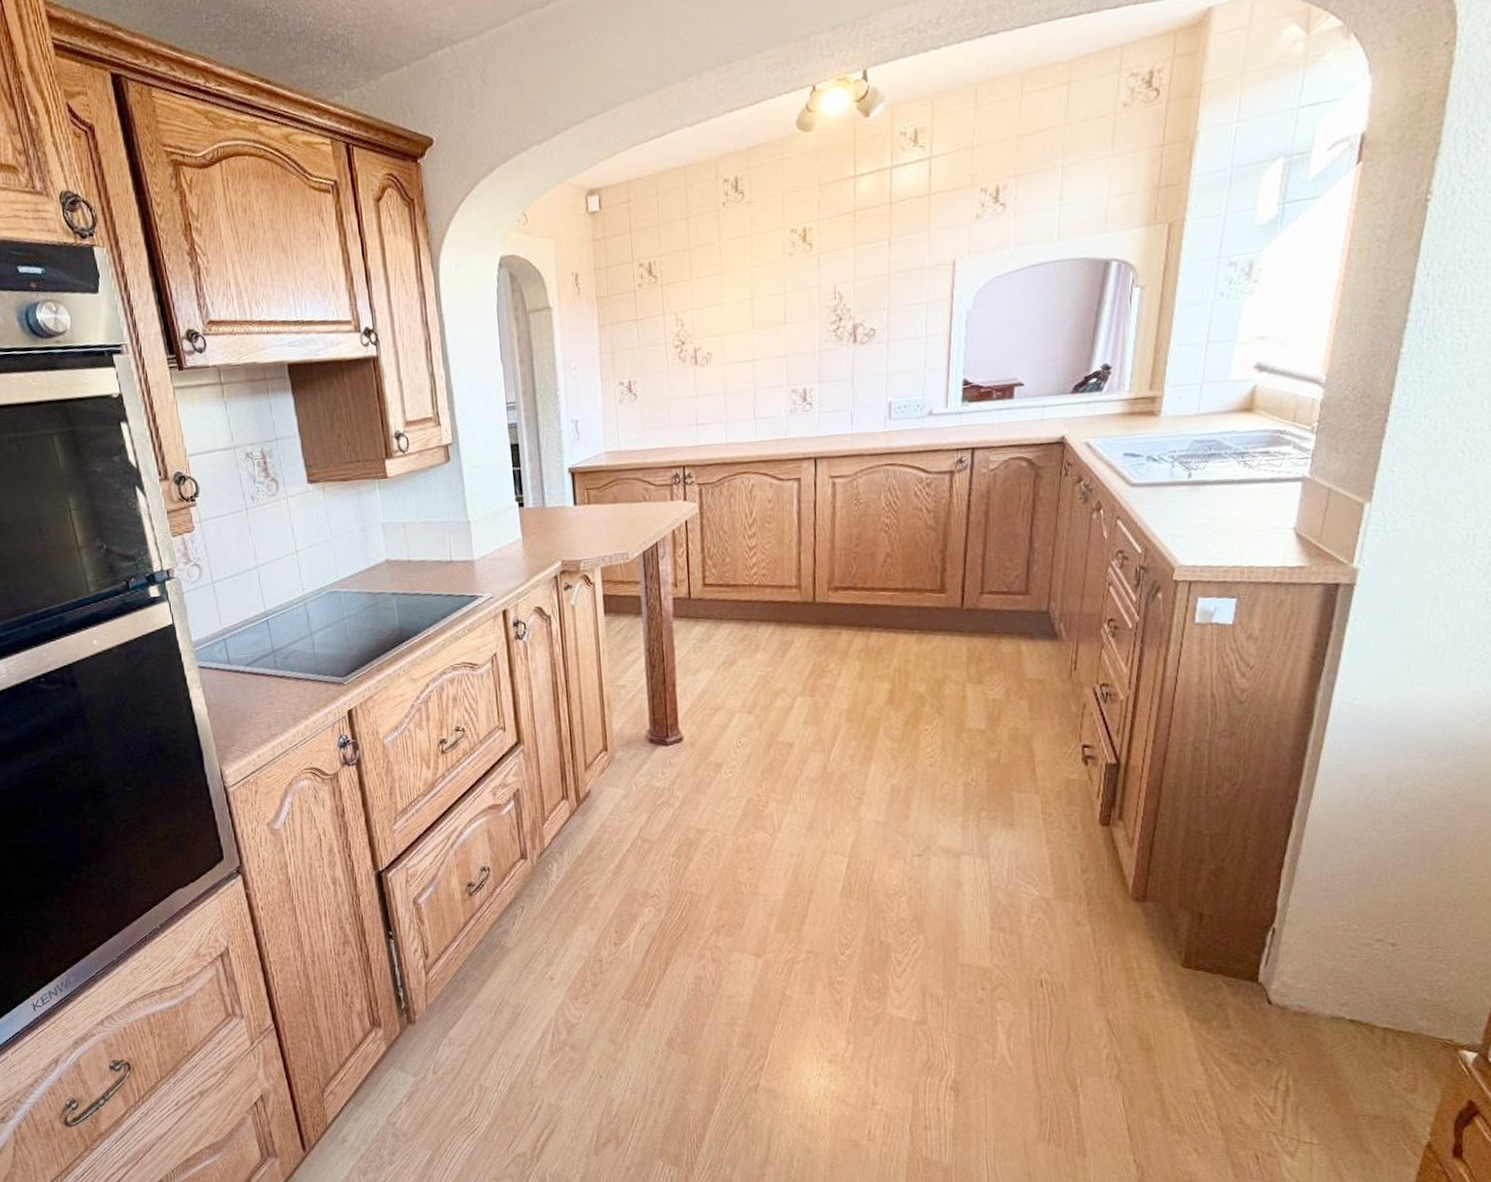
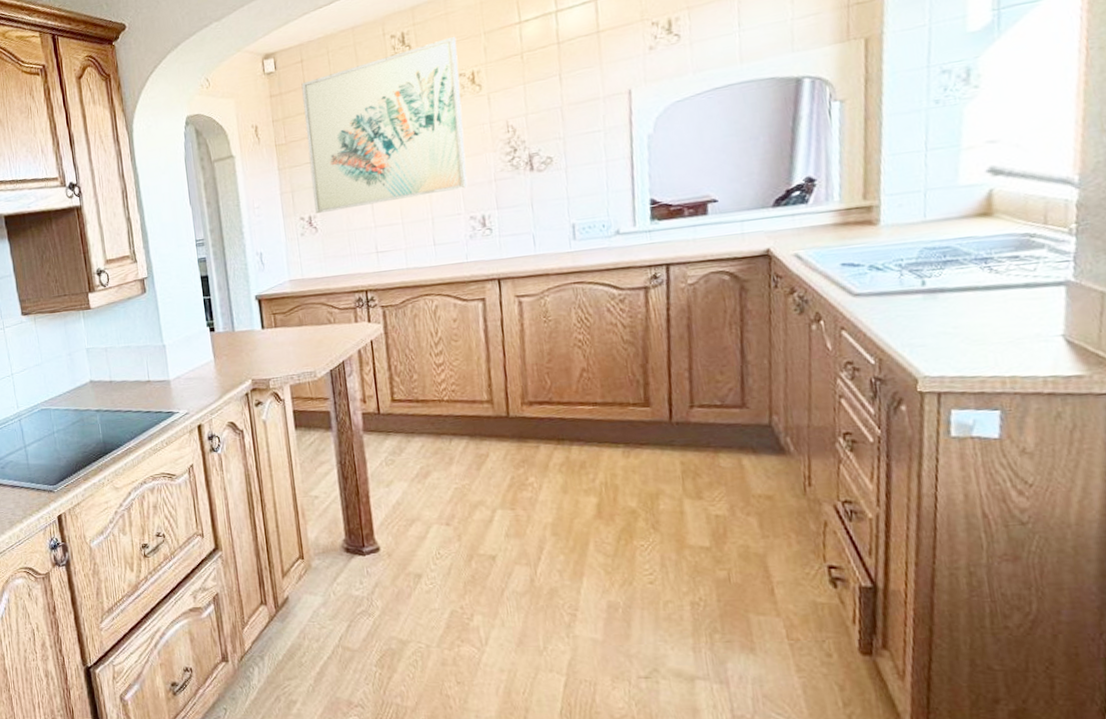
wall art: none [627,186,792,380] -> present [301,36,468,215]

